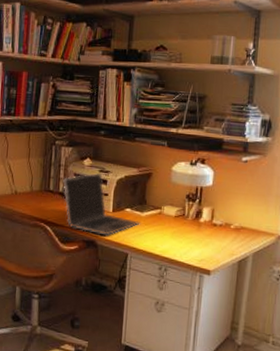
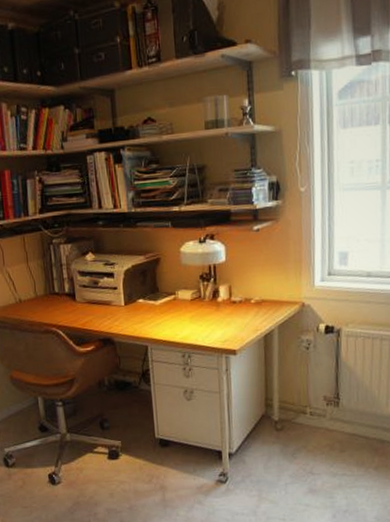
laptop: present [63,173,141,236] -> none [67,267,157,331]

